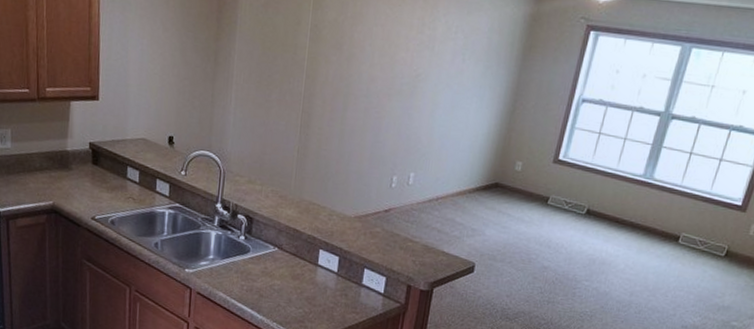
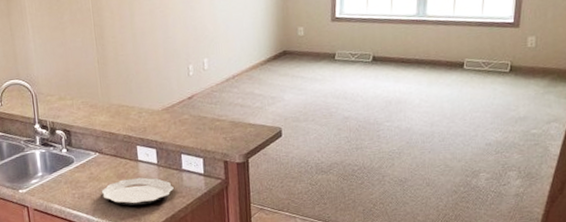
plate: none [272,281,349,313] -> present [101,177,174,206]

